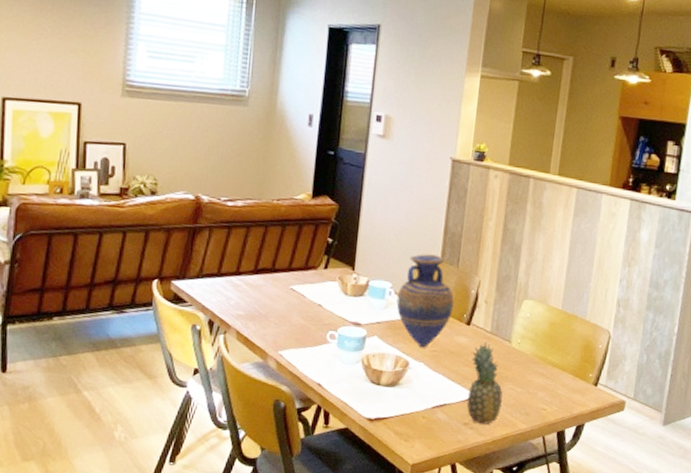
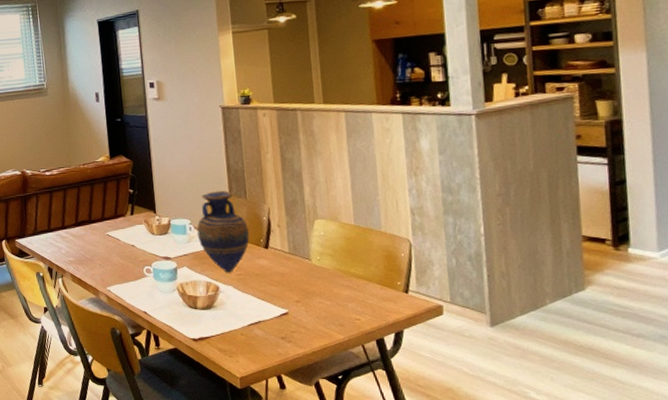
fruit: present [466,341,503,424] -> none [274,261,314,337]

